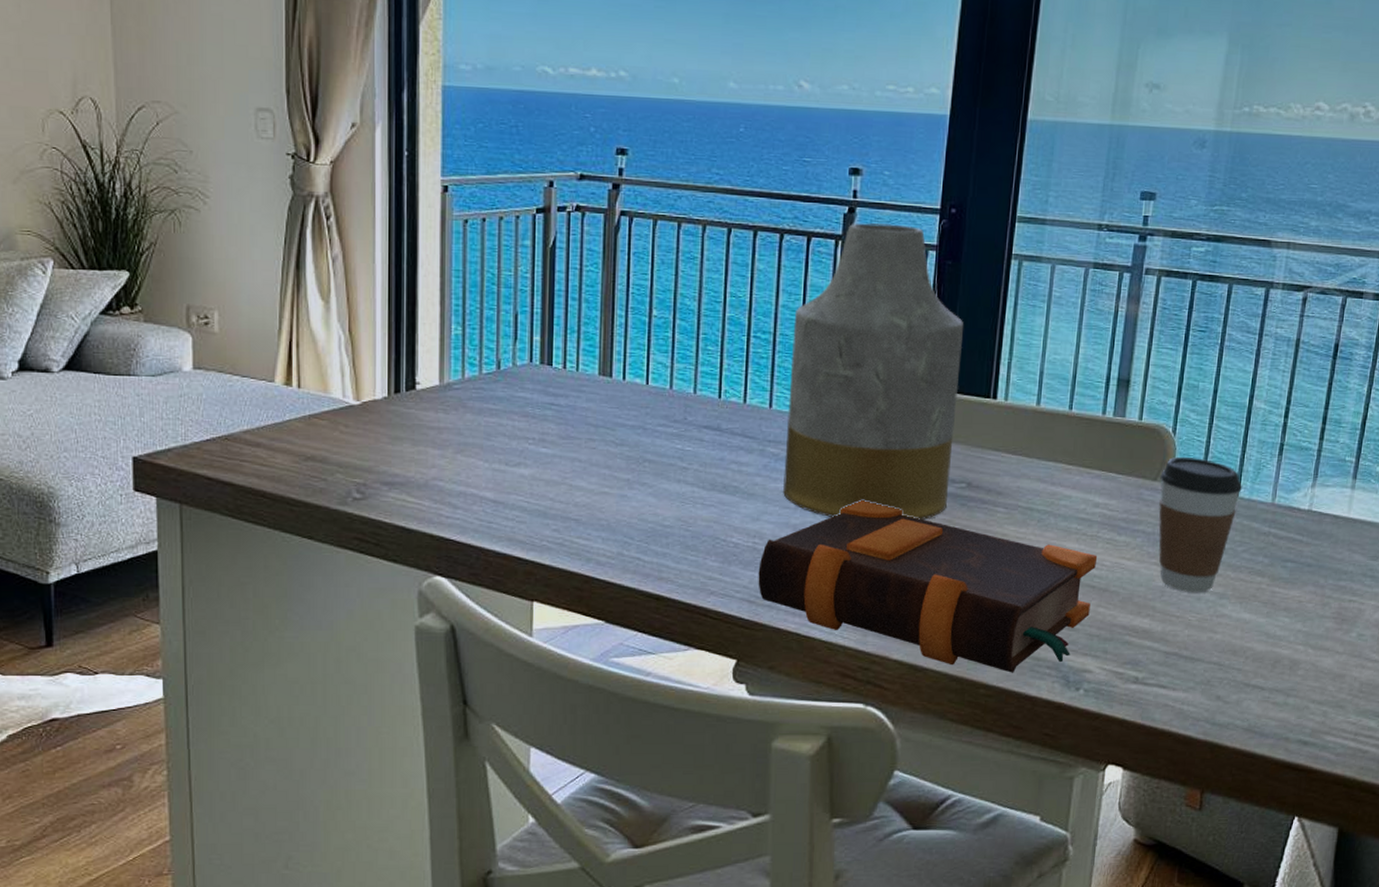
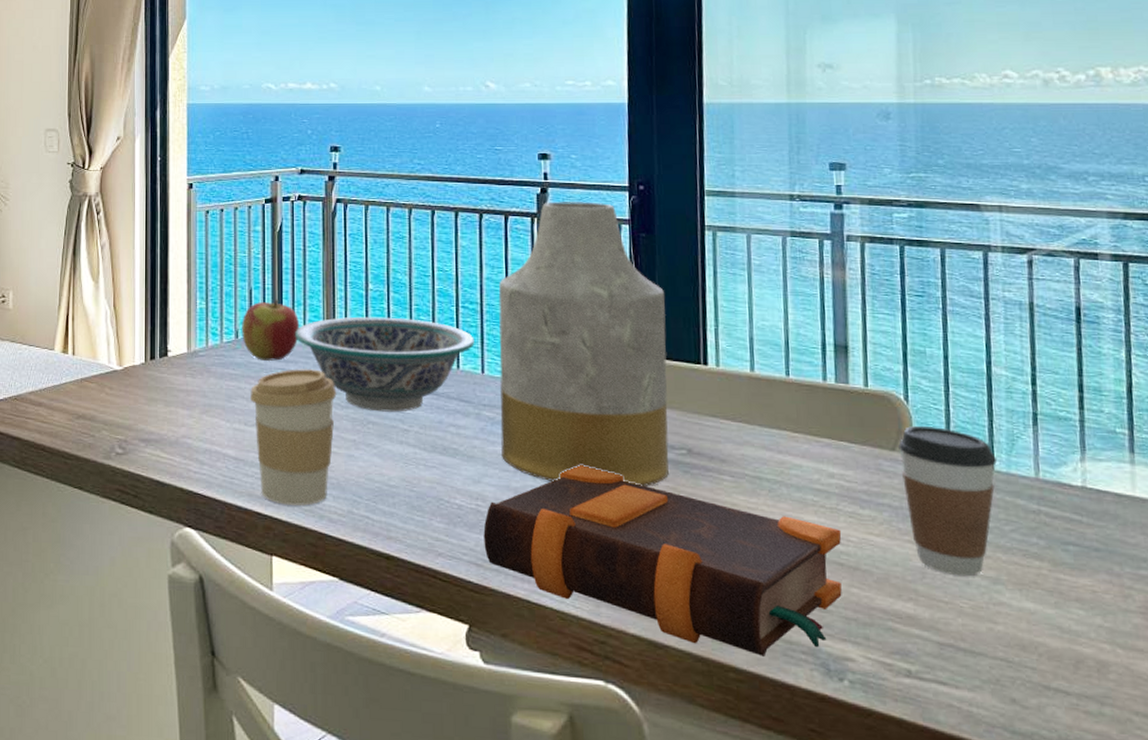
apple: none [504,325,573,396] -> present [242,299,300,362]
coffee cup: none [513,403,611,549] -> present [250,369,337,506]
bowl: none [567,346,764,449] -> present [295,316,475,412]

